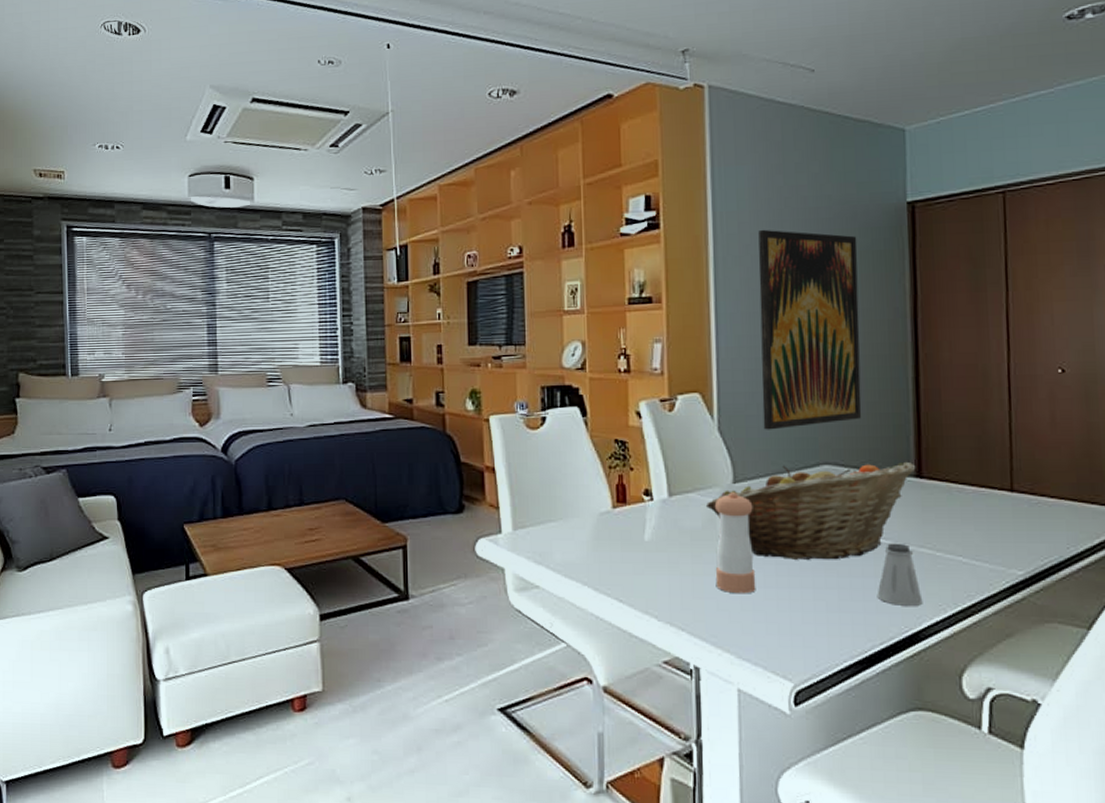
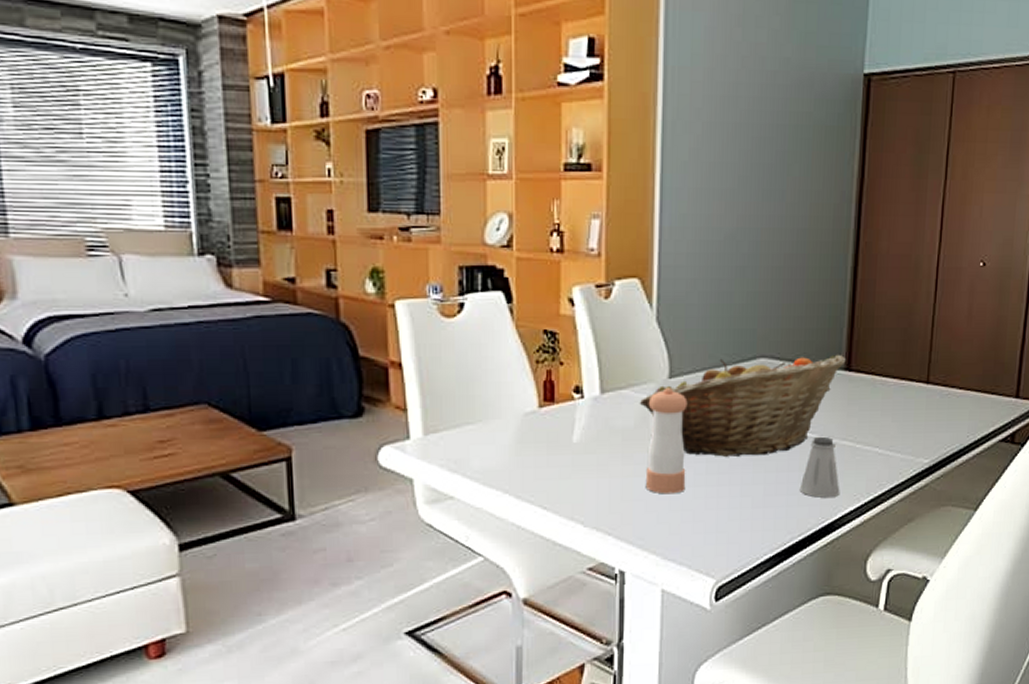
wall art: present [758,229,862,430] -> none [703,91,812,321]

